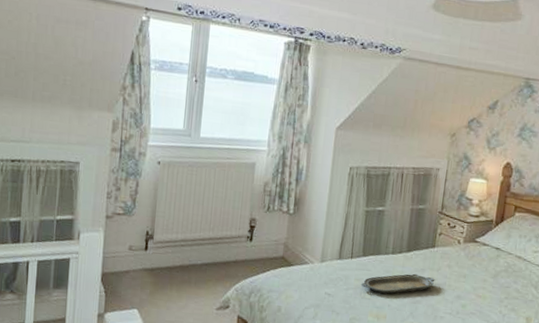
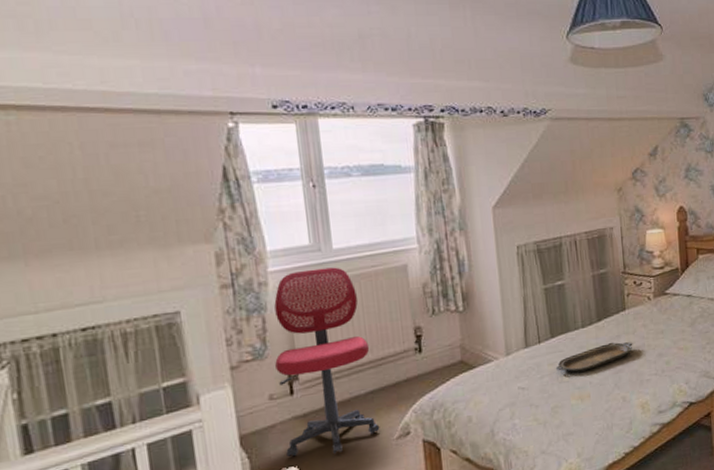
chair: none [133,149,212,308] -> present [274,267,380,457]

